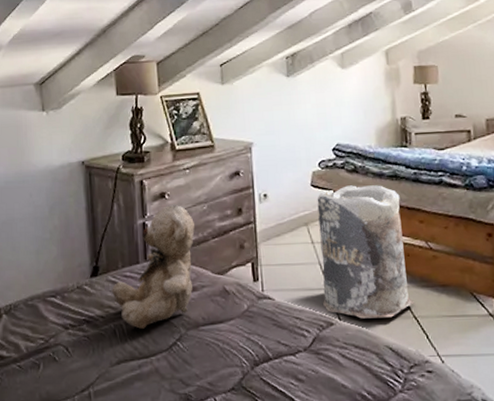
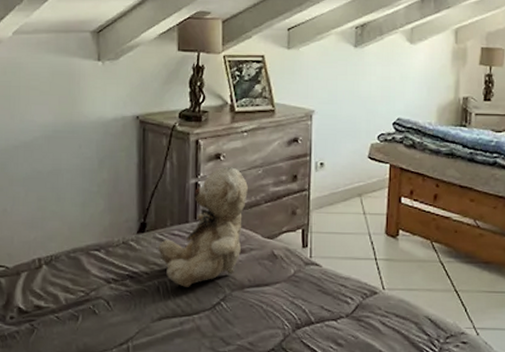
bag: present [317,184,414,319] -> none [369,159,457,290]

